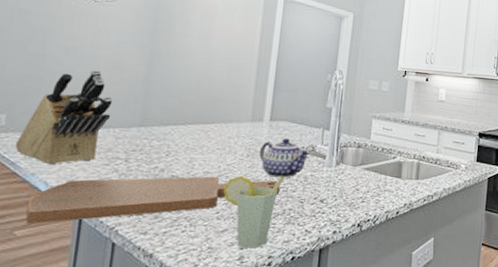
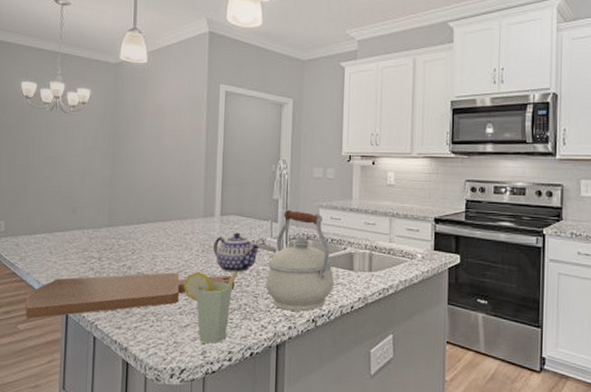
knife block: present [15,70,113,165] -> none [13,176,85,265]
kettle: none [313,119,382,216] -> present [266,210,334,311]

